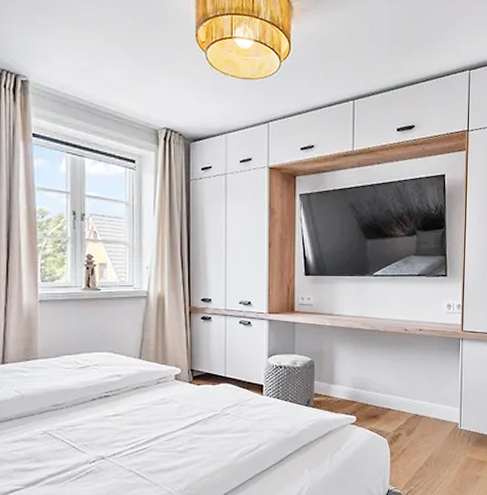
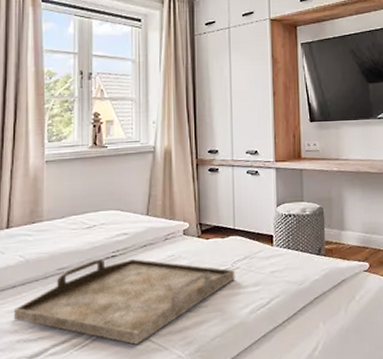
serving tray: none [10,398,225,479] -> present [13,258,235,345]

